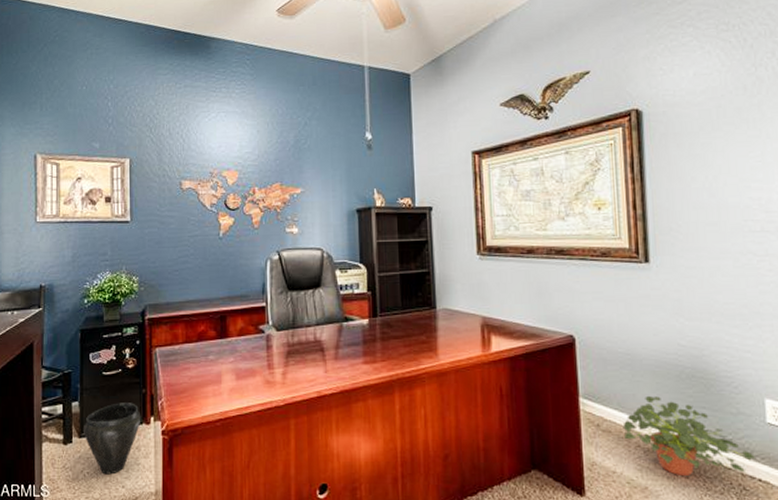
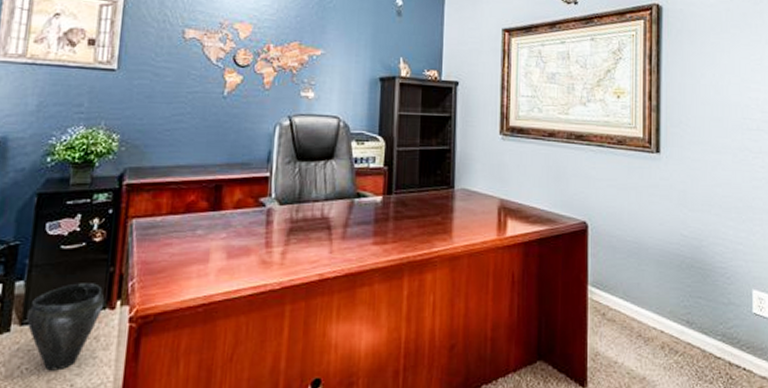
potted plant: present [623,395,757,477] -> none [626,284,743,367]

